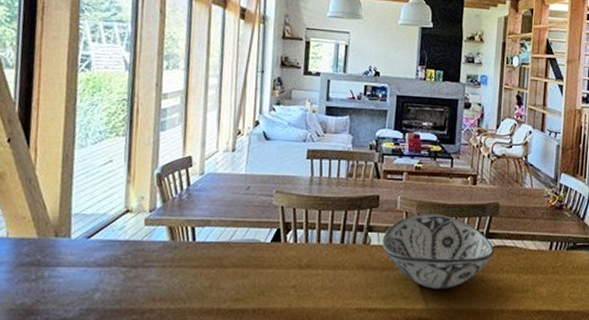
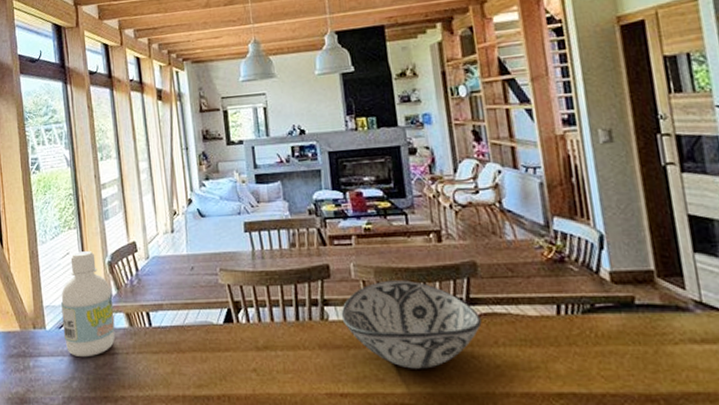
bottle: none [91,160,156,269] -> present [61,251,115,358]

